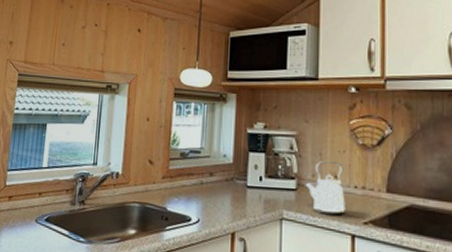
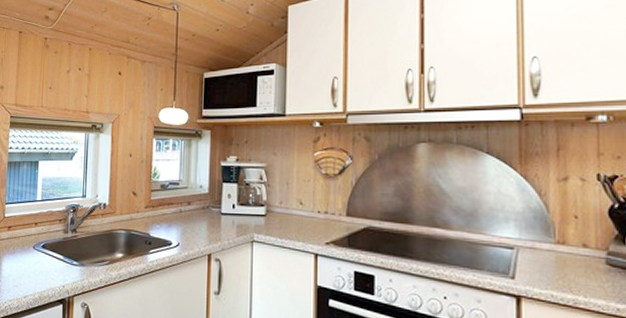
kettle: present [305,160,345,215] -> none [273,189,309,237]

